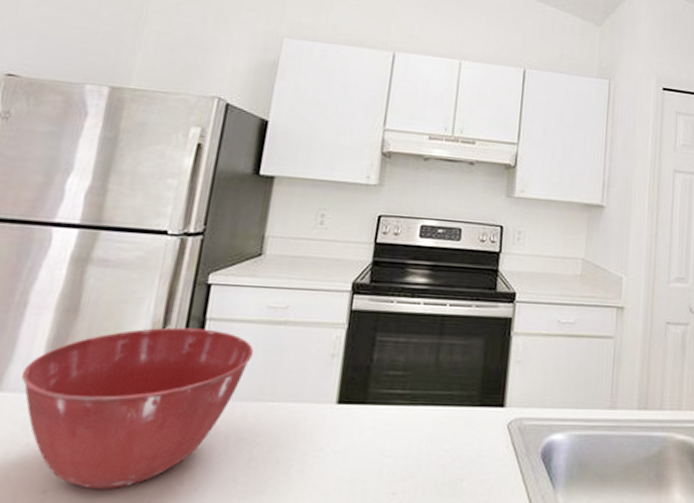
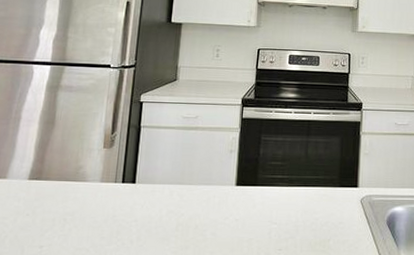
mixing bowl: present [21,327,254,489] -> none [20,133,176,245]

